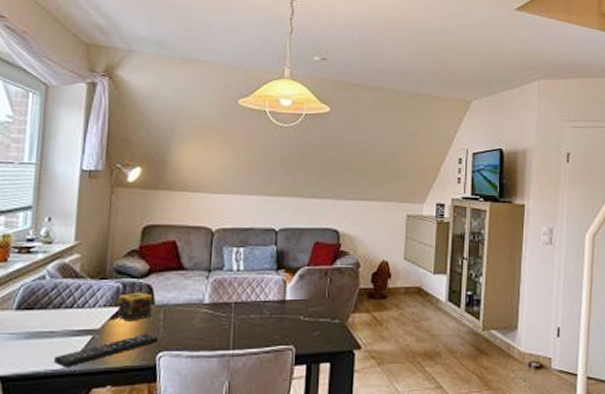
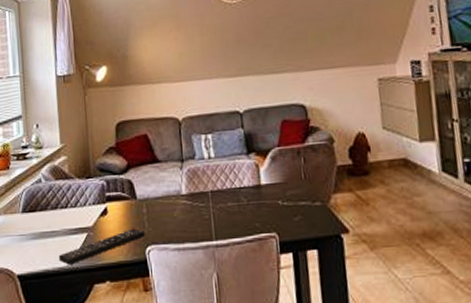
candle: present [117,292,153,322] -> none [104,187,136,218]

